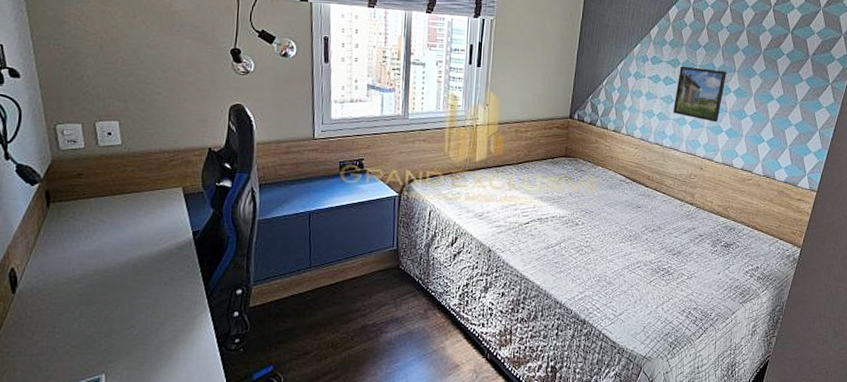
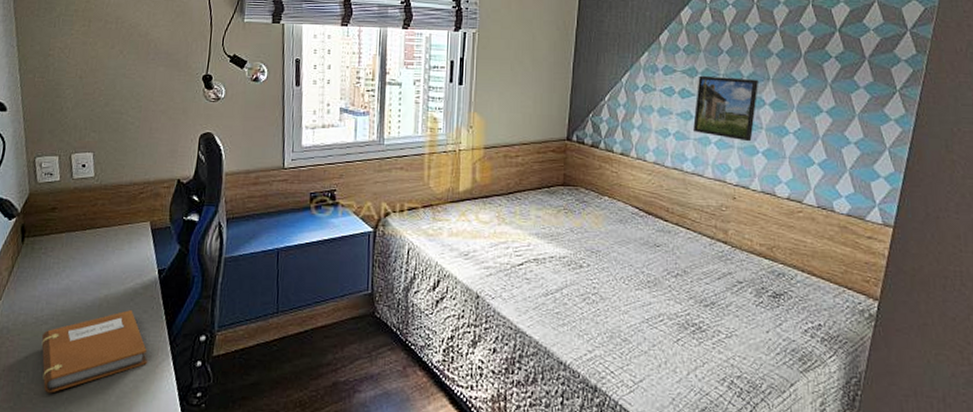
notebook: none [75,269,185,346] -> present [41,310,147,393]

